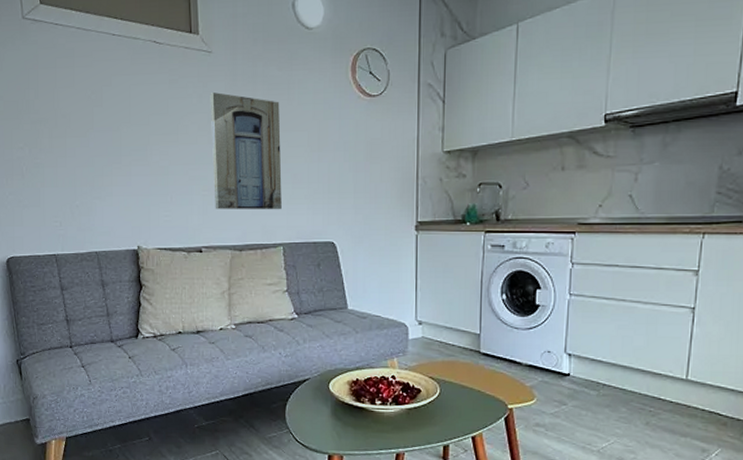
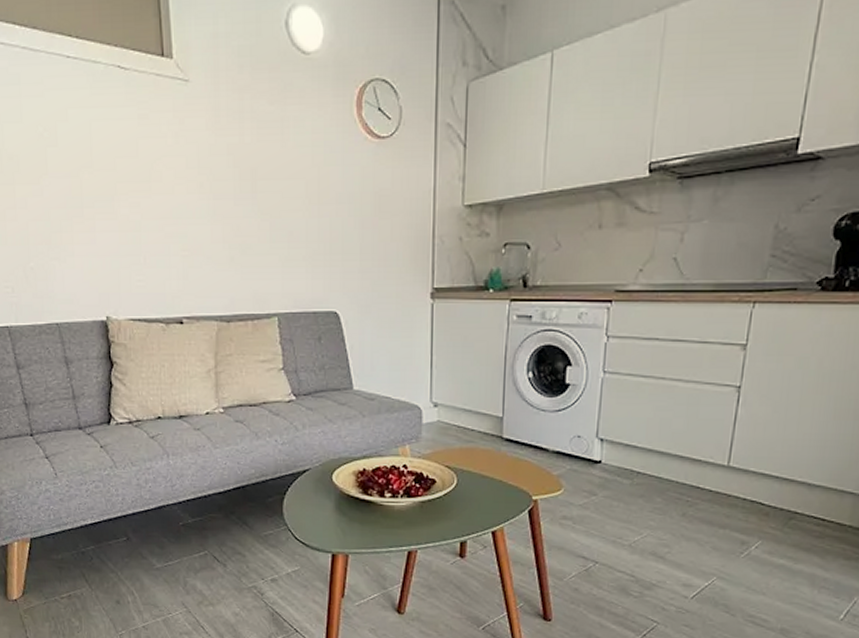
wall art: present [210,92,282,210] -> none [188,131,276,274]

